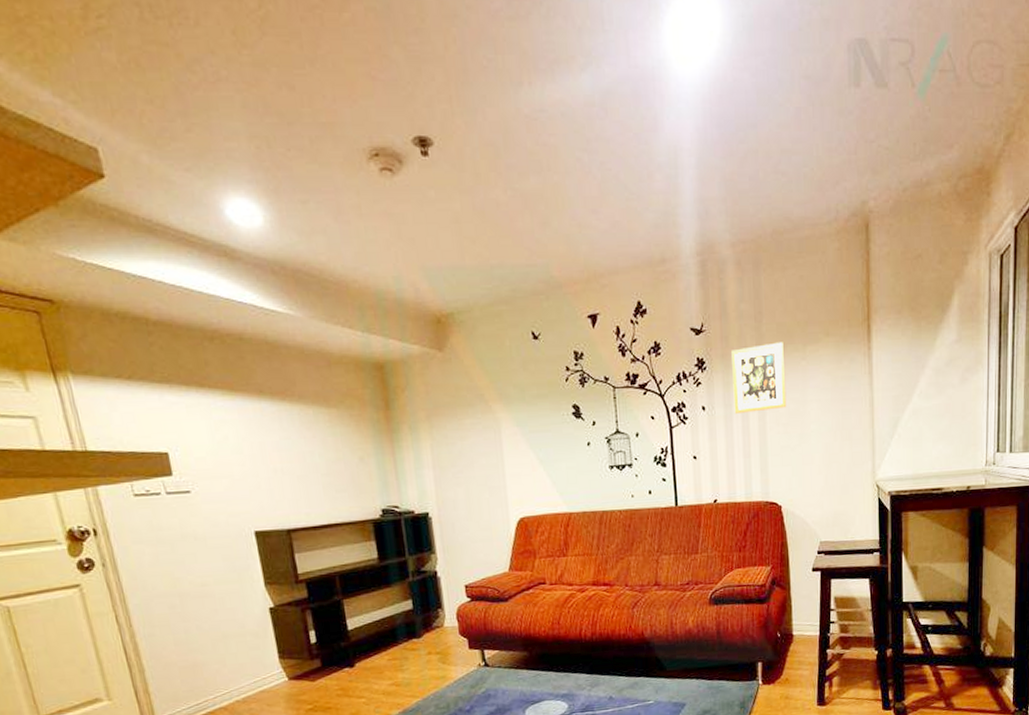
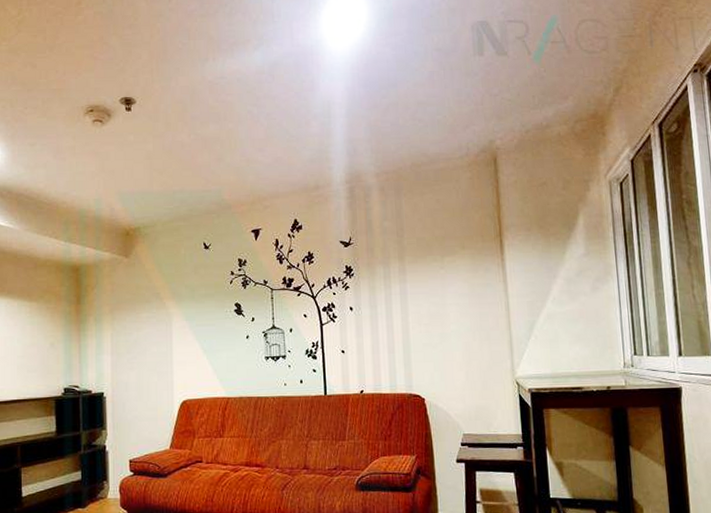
picture frame: present [731,342,787,413] -> none [376,254,428,314]

